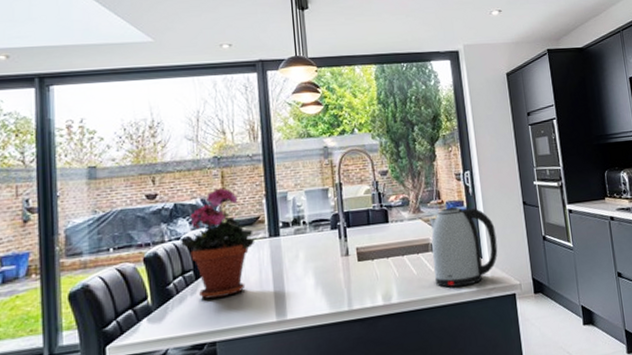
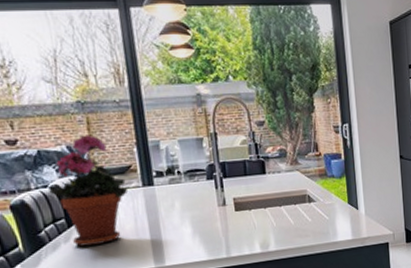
kettle: present [429,207,498,288] -> none [307,159,373,237]

